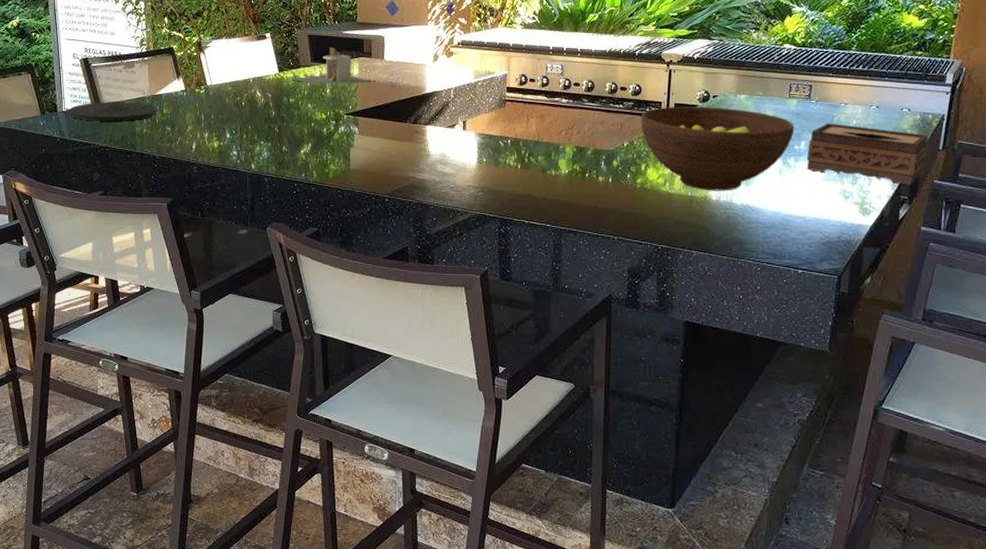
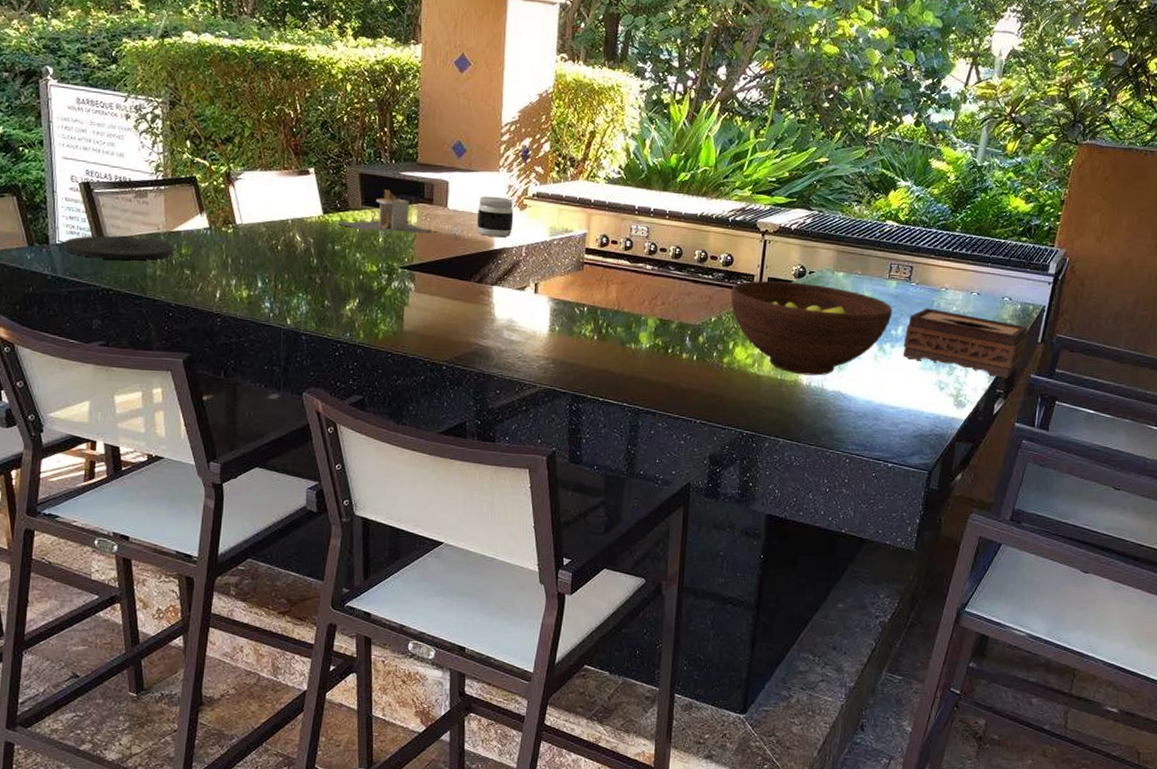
jar: none [411,47,442,82] -> present [477,196,514,237]

